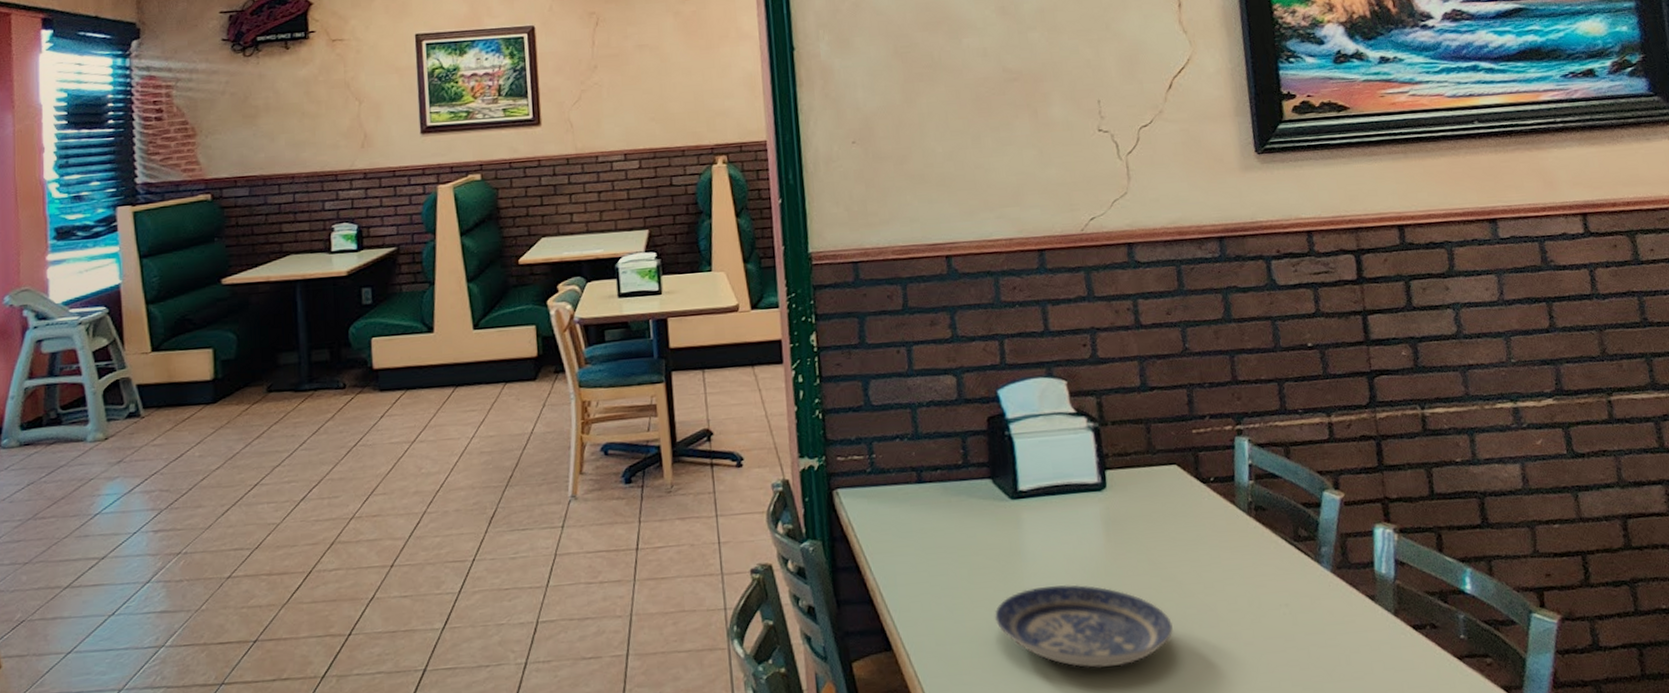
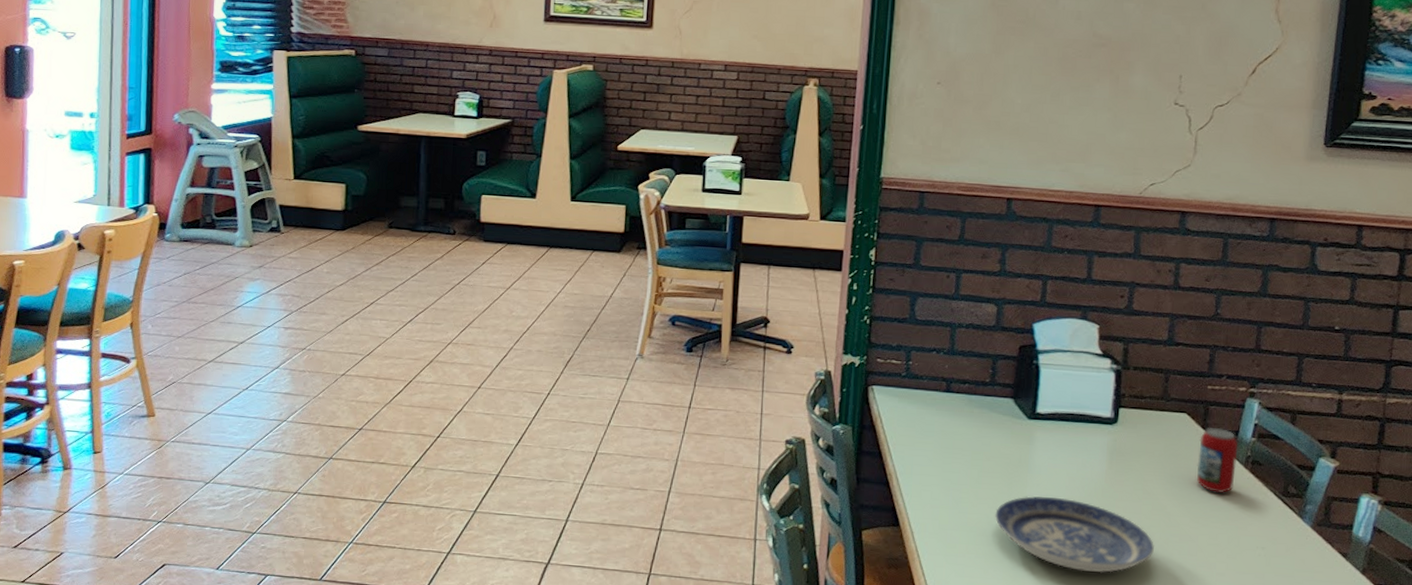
beverage can: none [1195,474,1242,550] -> present [1197,426,1238,493]

